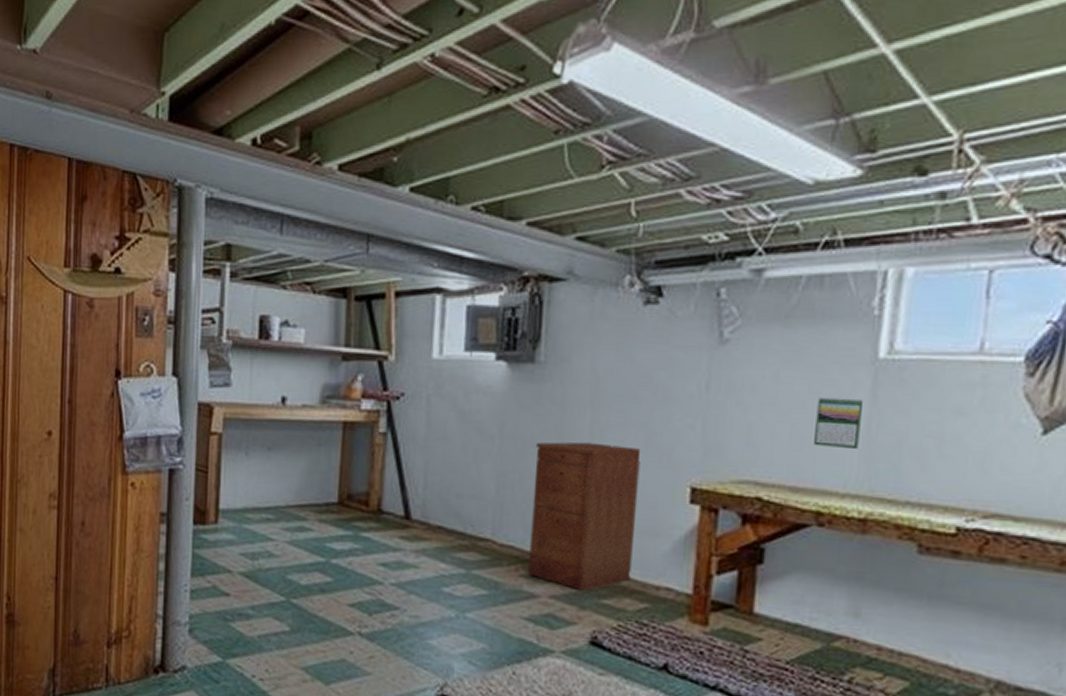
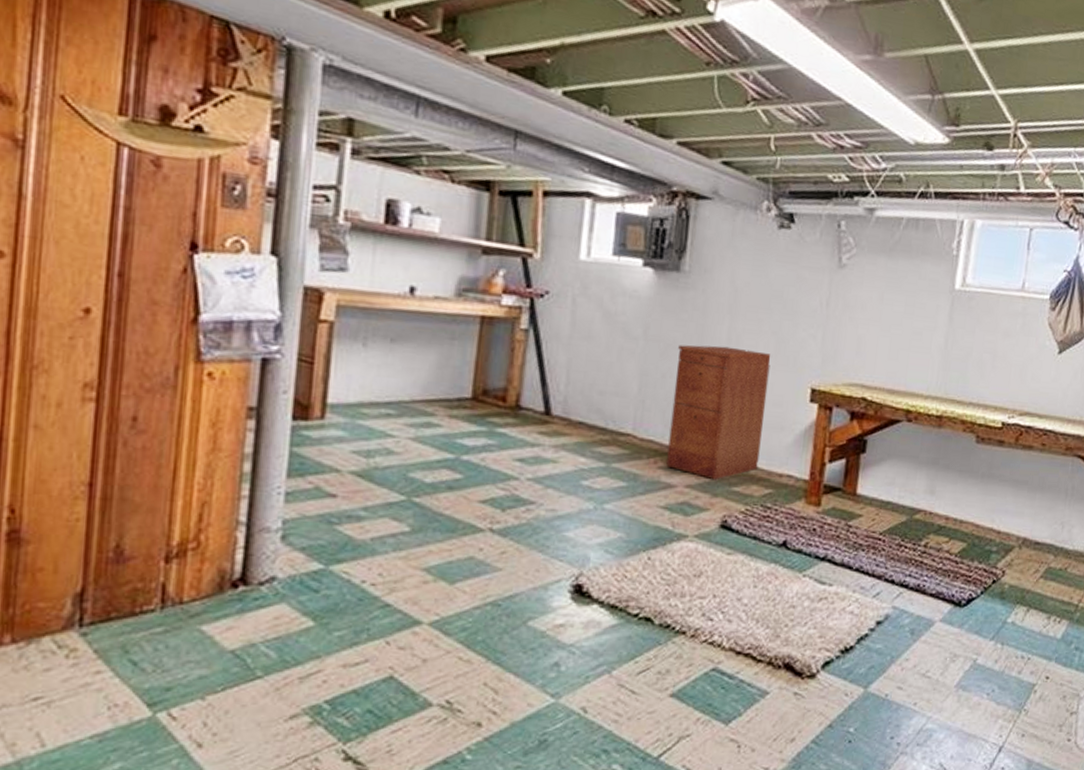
calendar: present [814,397,864,450] -> none [907,317,944,361]

